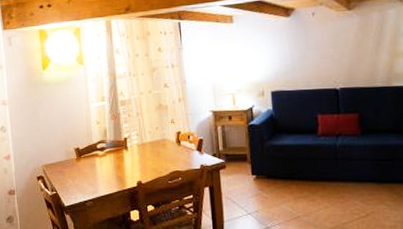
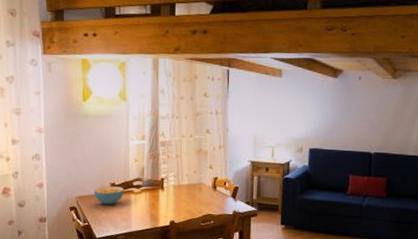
cereal bowl: none [60,151,89,171] -> present [94,186,124,205]

